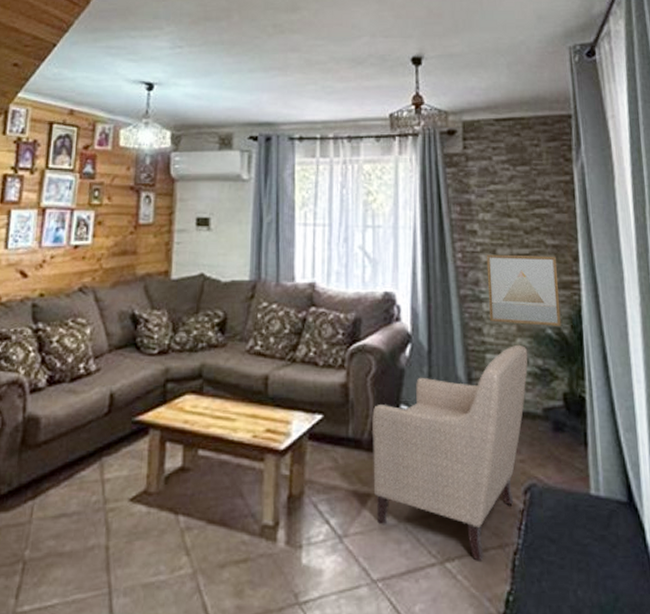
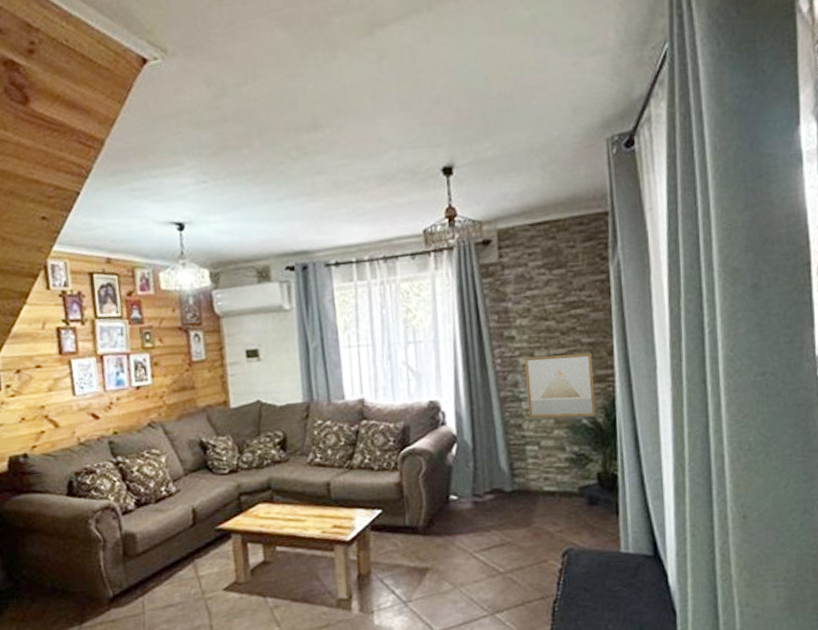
chair: present [371,344,528,561] -> none [425,435,565,611]

